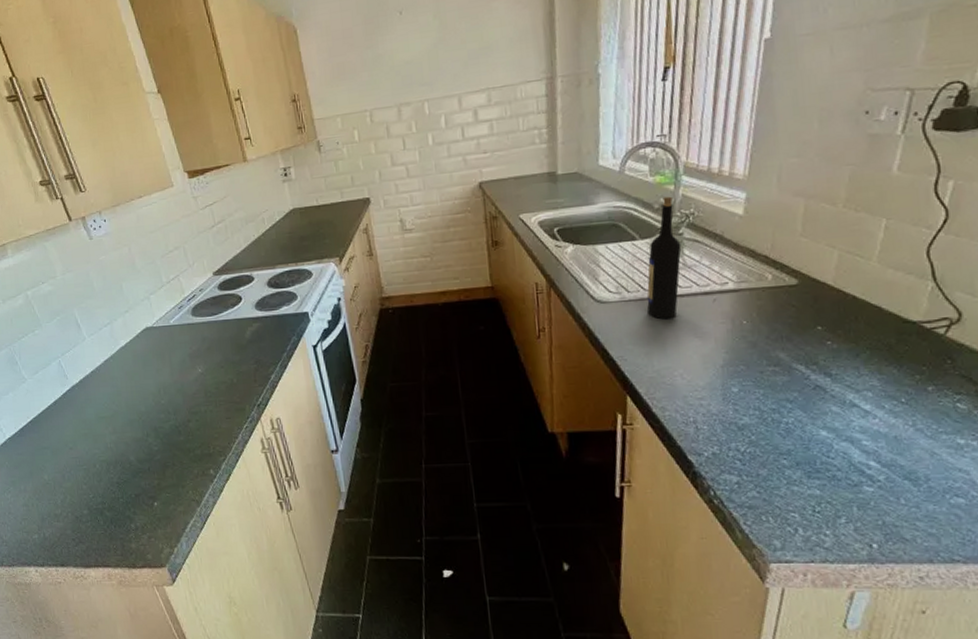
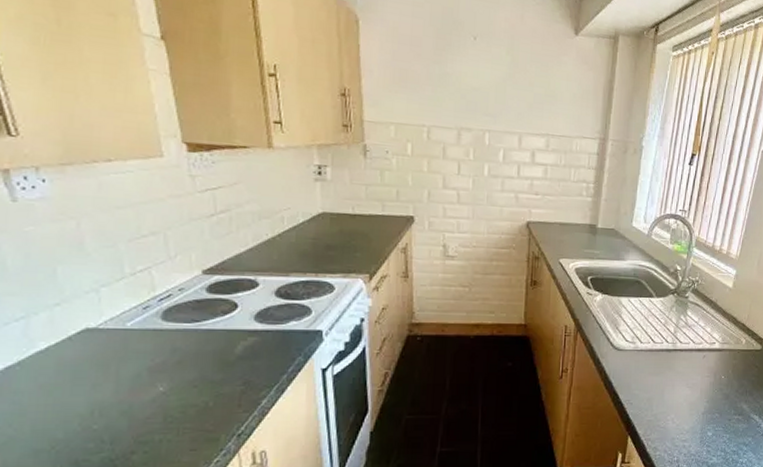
wine bottle: present [646,196,682,320] -> none [654,263,686,370]

